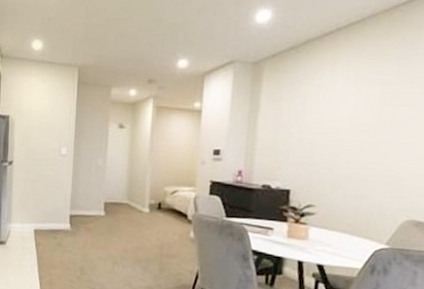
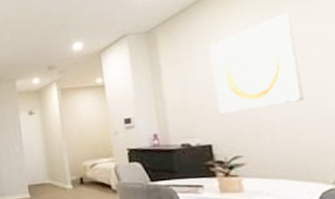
wall art: none [304,71,390,162] -> present [209,12,305,114]

